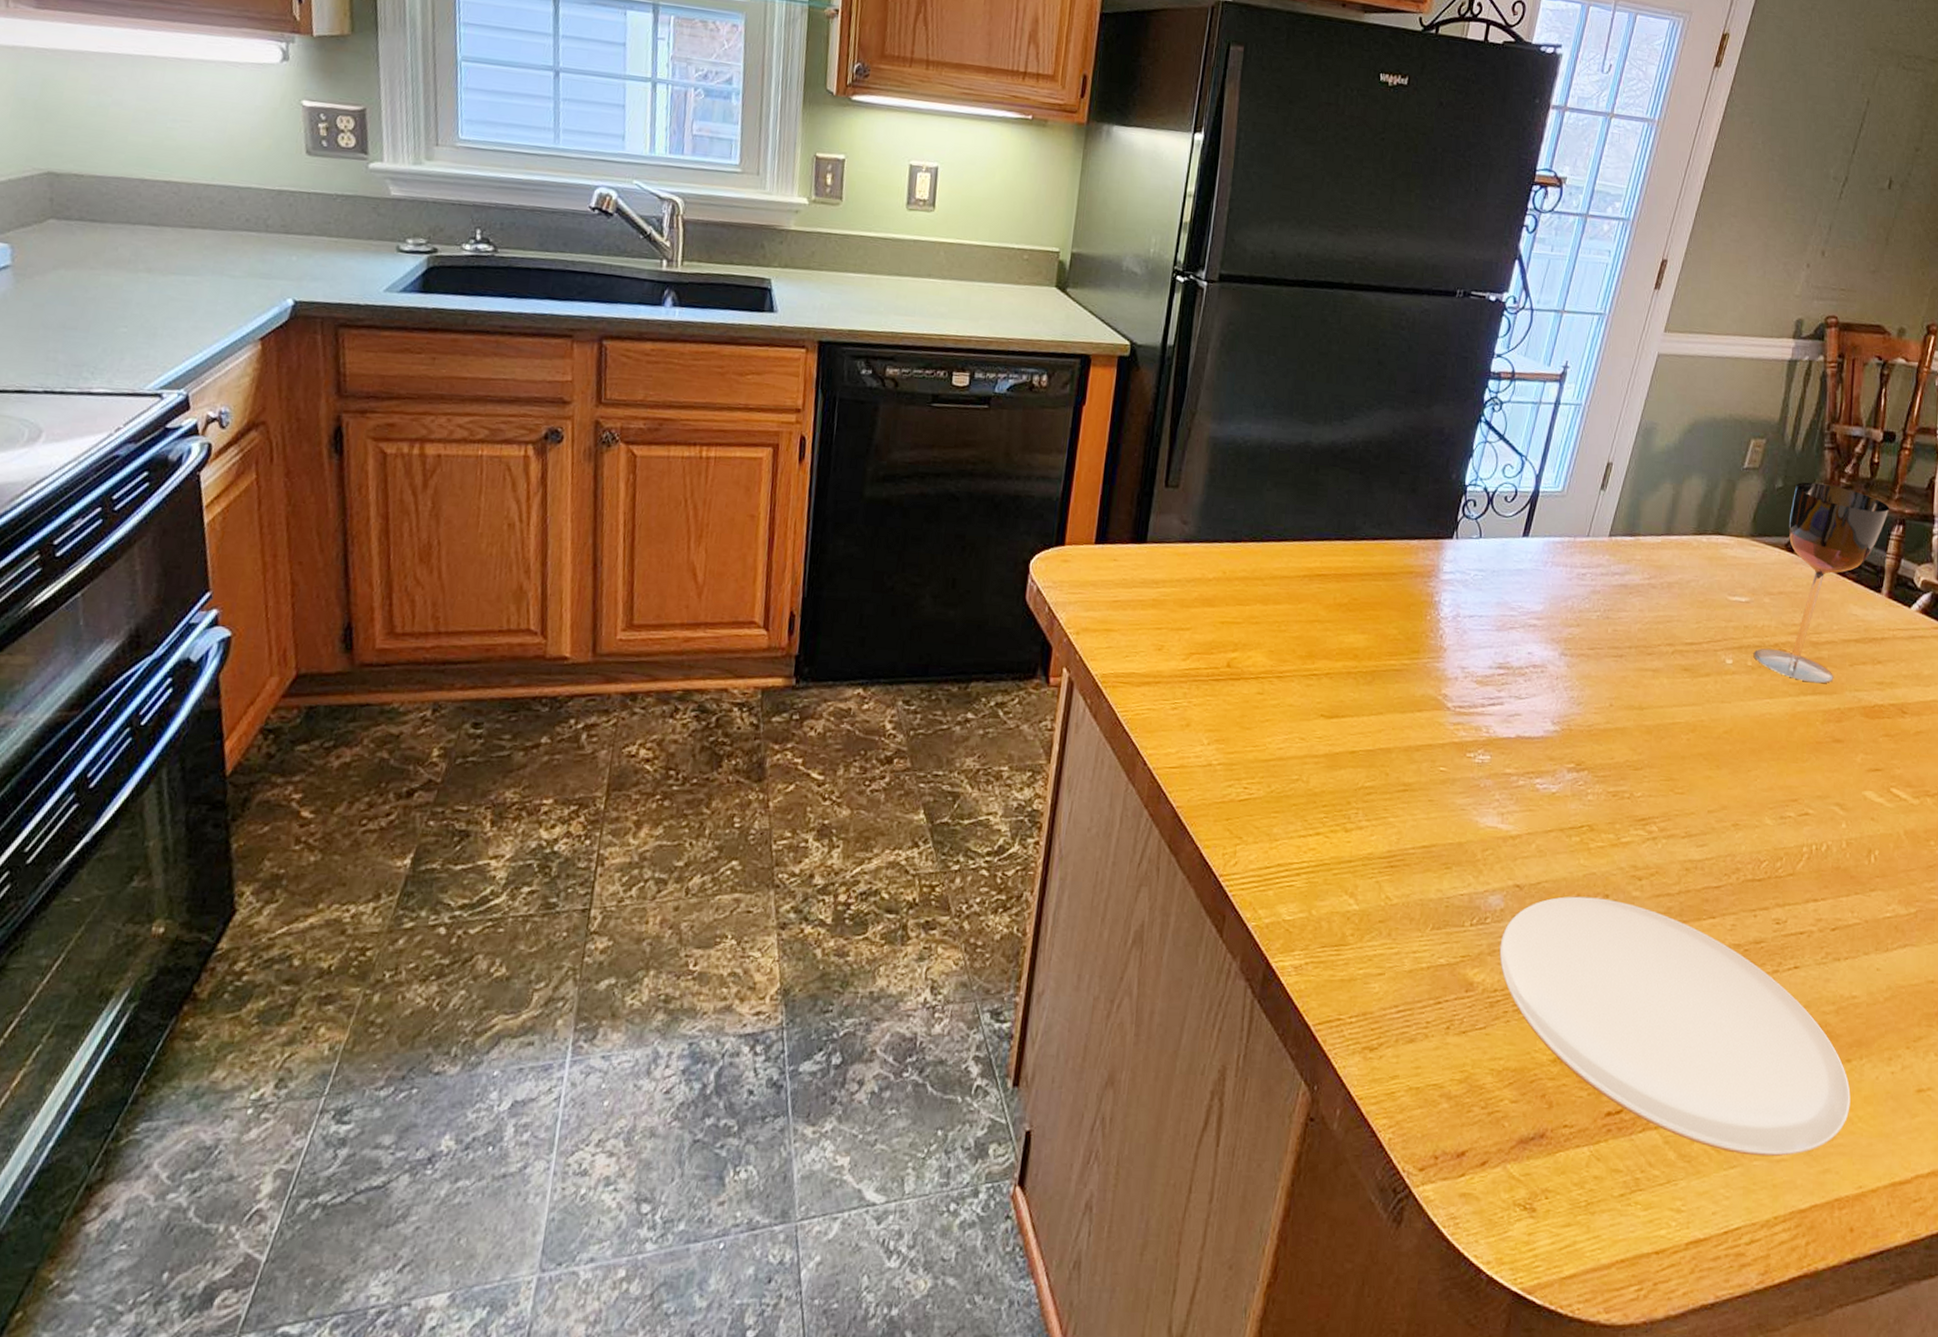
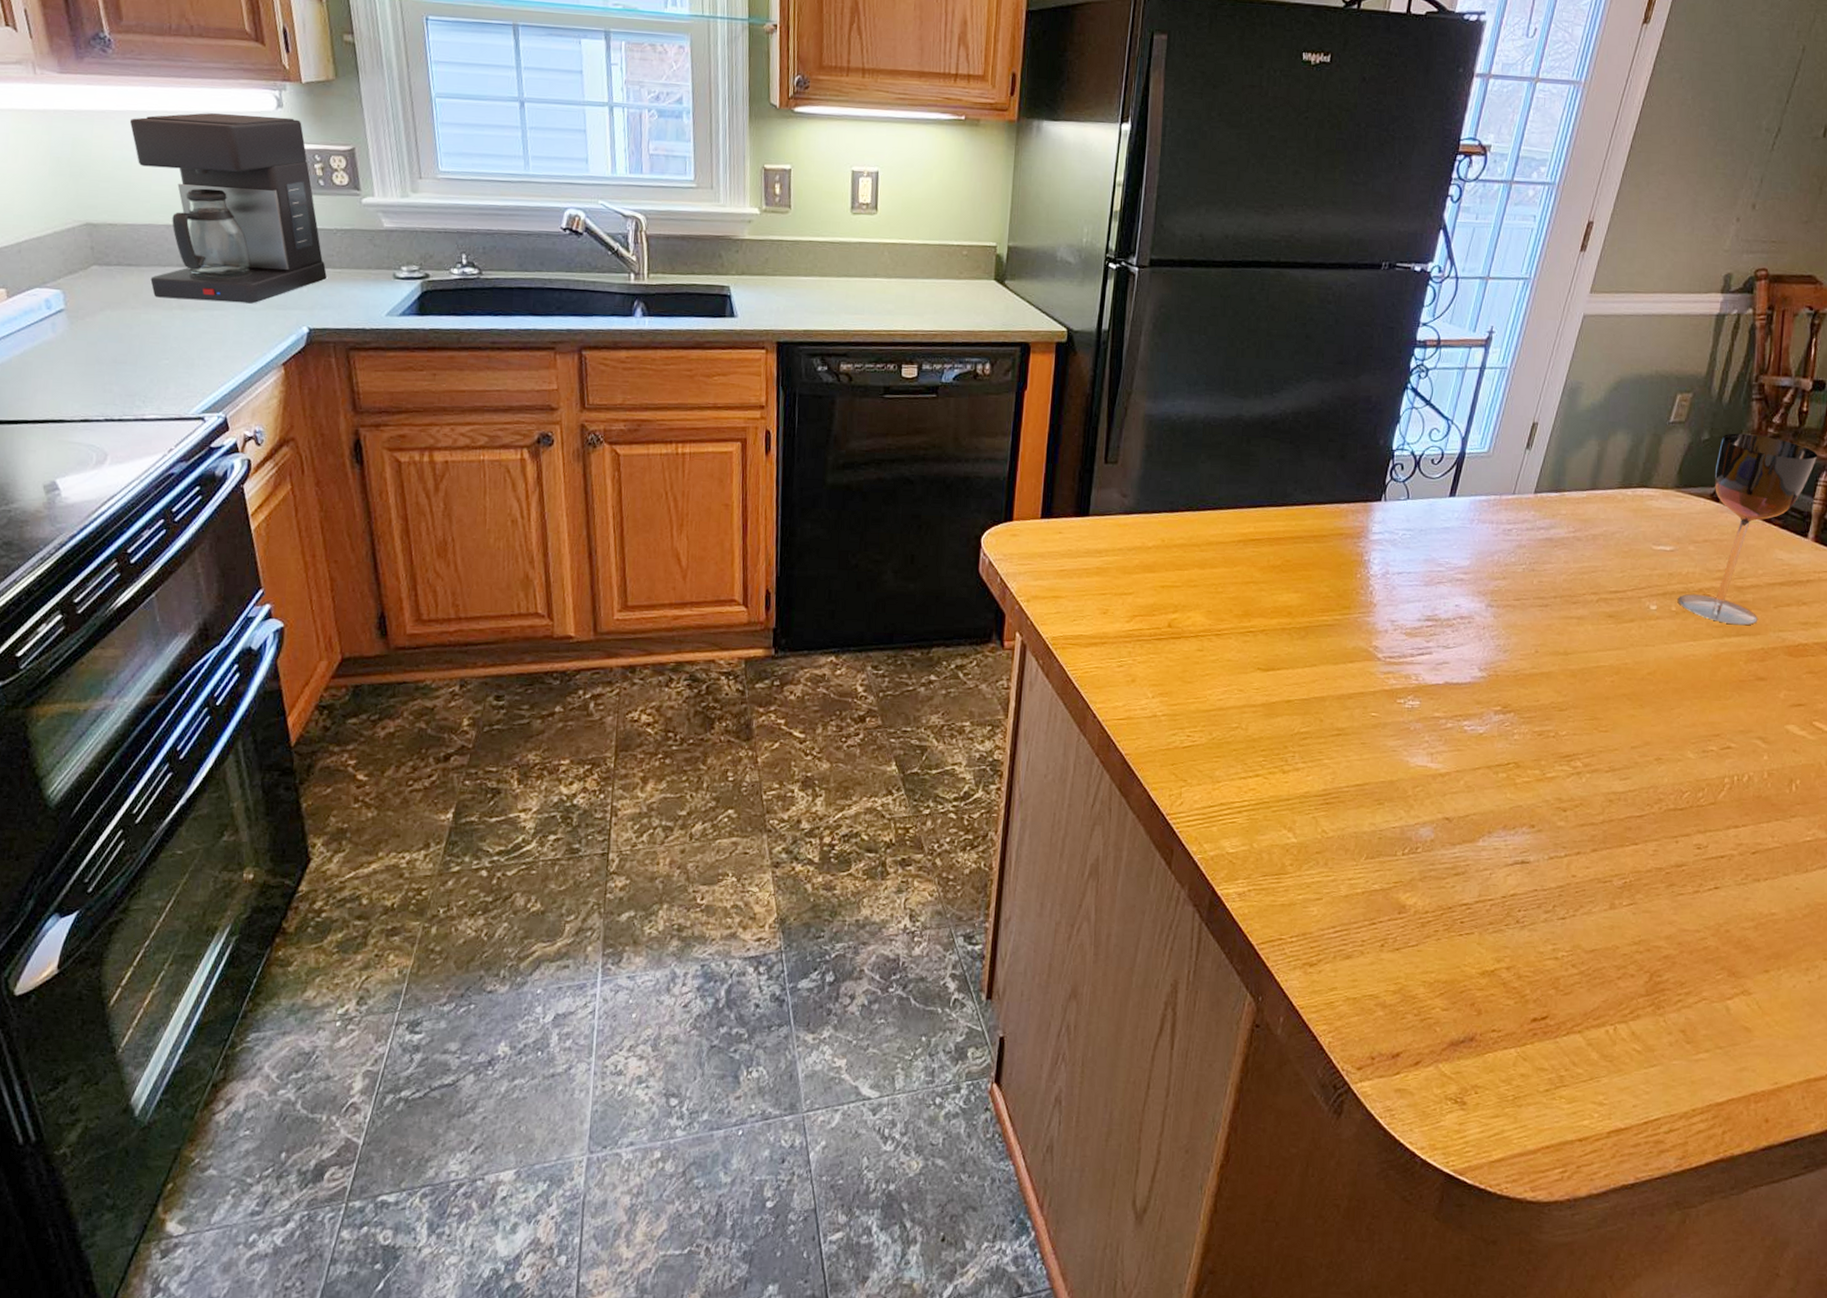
coffee maker: none [111,60,321,271] -> present [129,113,327,304]
plate: present [1499,896,1851,1157] -> none [1430,827,1768,1057]

